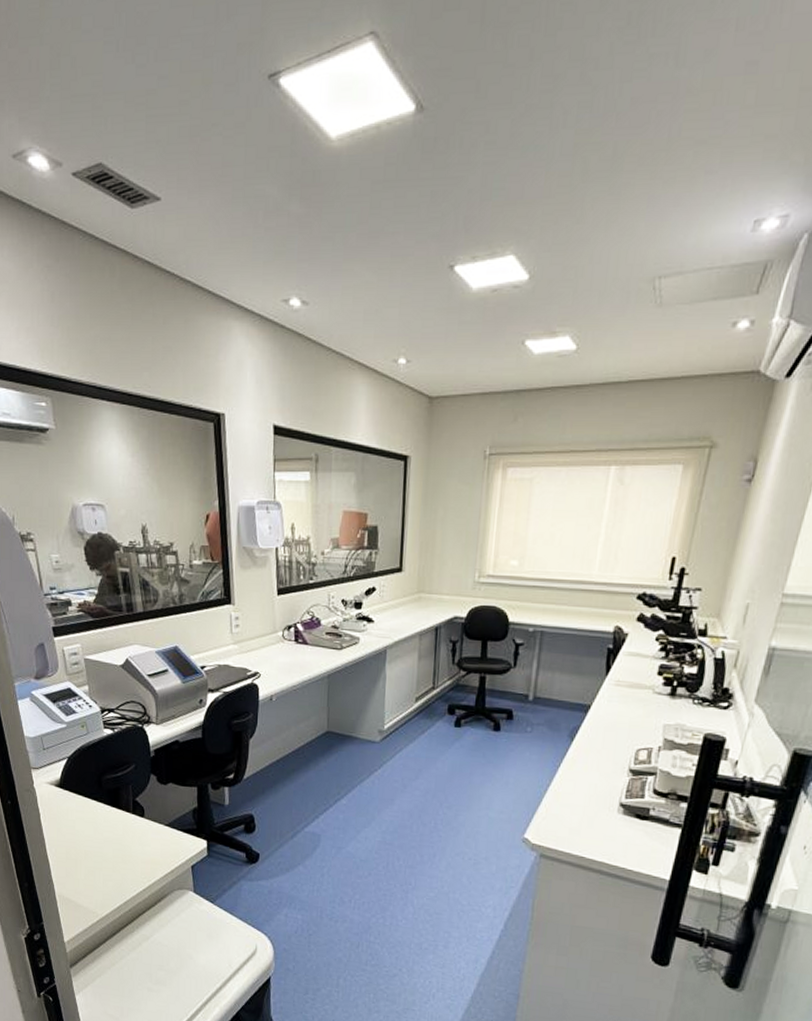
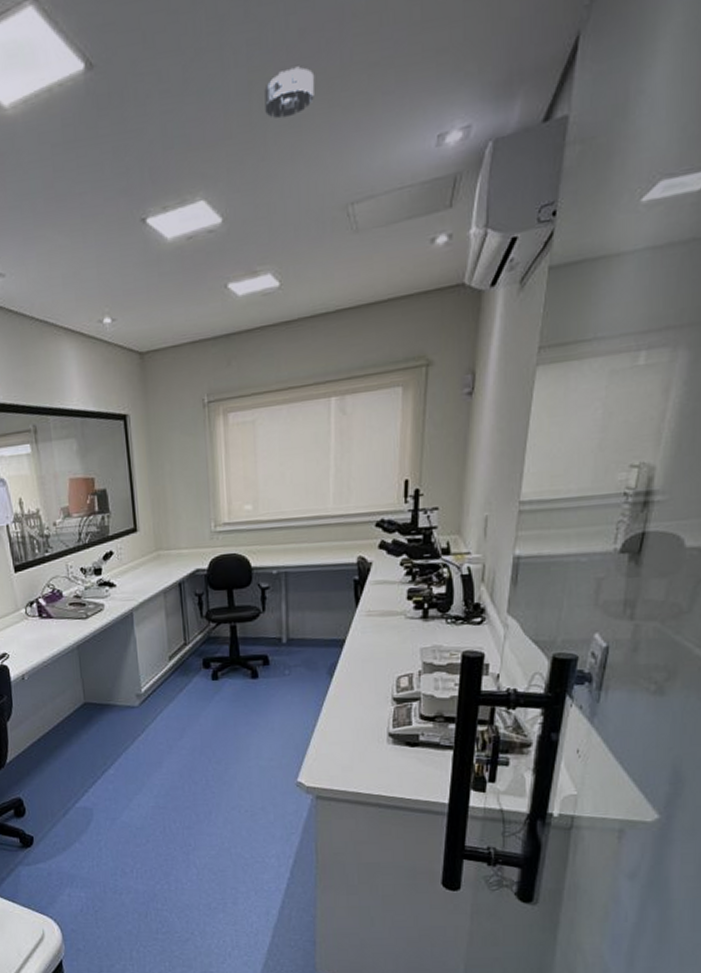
smoke detector: none [587,134,641,185] -> present [264,66,315,119]

